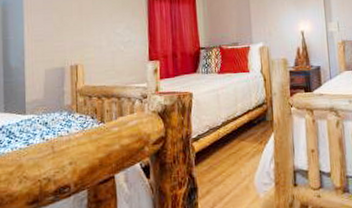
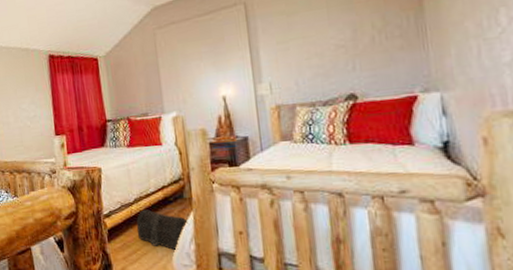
treasure chest: none [222,132,271,170] -> present [136,209,190,250]

